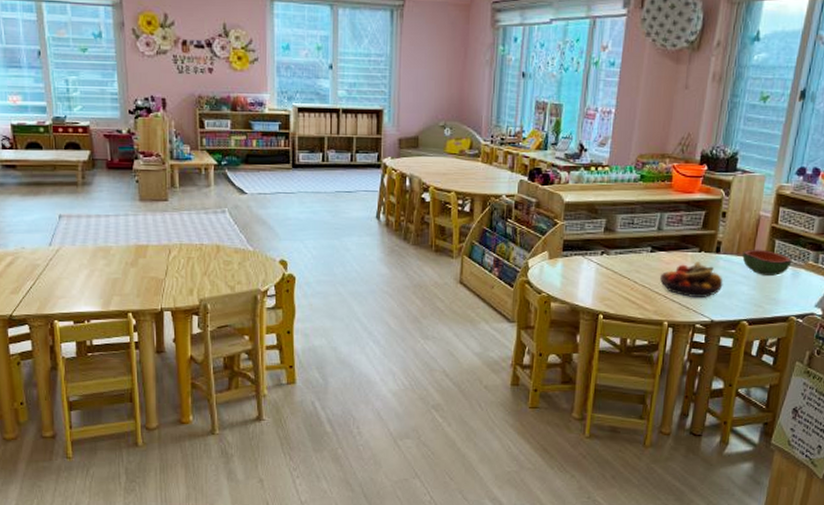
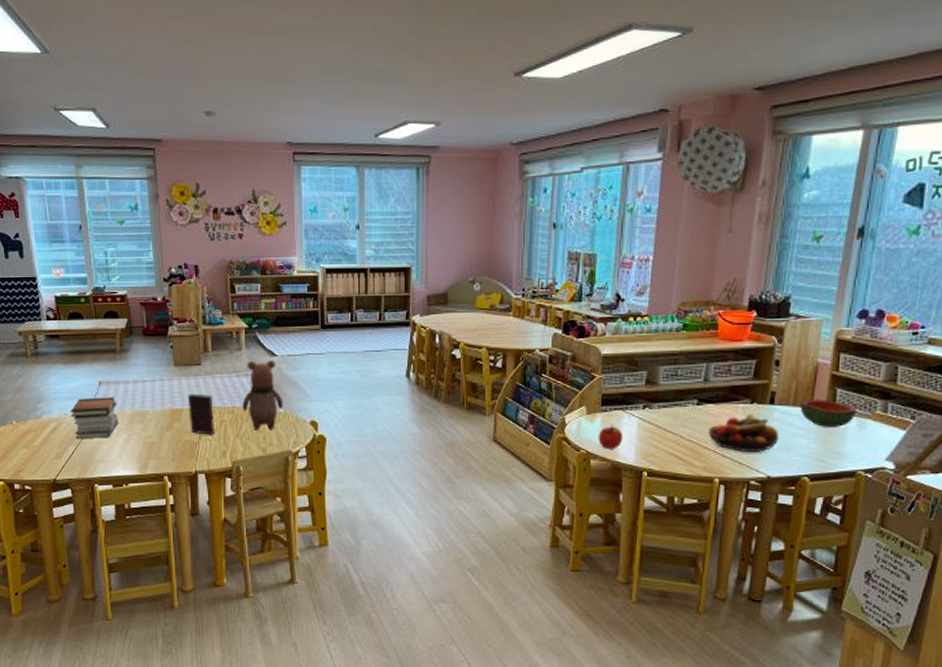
book stack: none [27,231,80,274] -> present [70,397,118,439]
book: none [154,229,183,272] -> present [188,393,216,435]
teddy bear: none [210,197,253,269] -> present [242,360,284,430]
apple: none [558,269,582,293] -> present [598,424,624,449]

